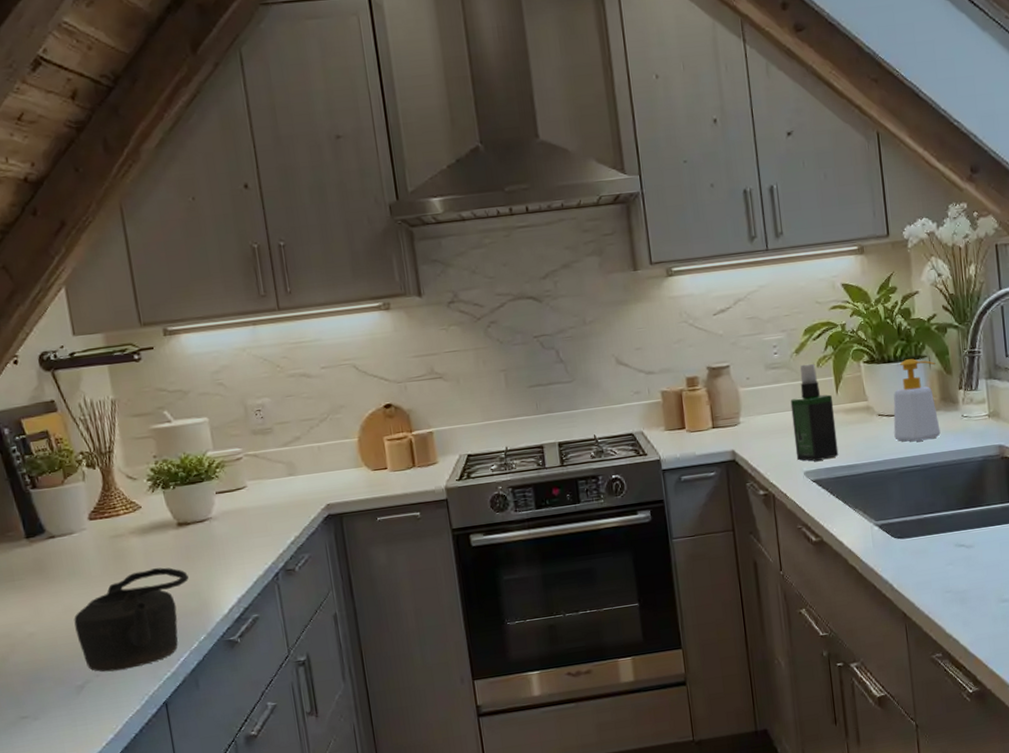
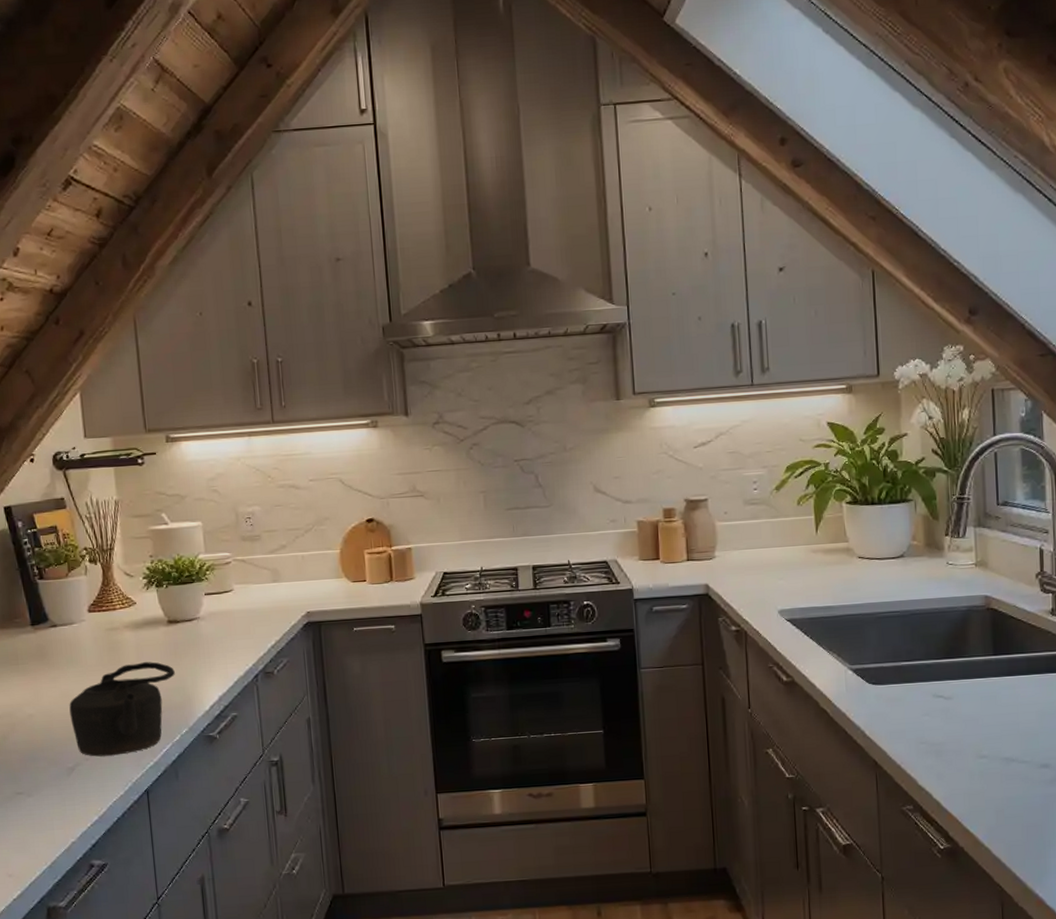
spray bottle: present [790,363,839,461] -> none [768,501,815,600]
soap bottle: present [893,359,941,442] -> none [874,502,923,587]

